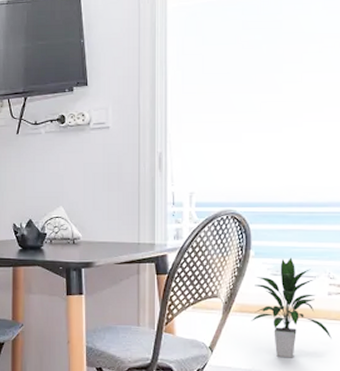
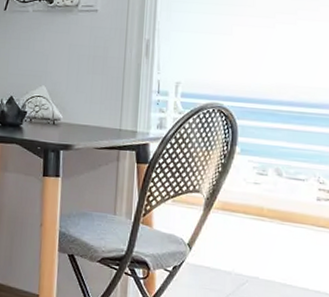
indoor plant: present [251,257,332,358] -> none [233,157,319,264]

